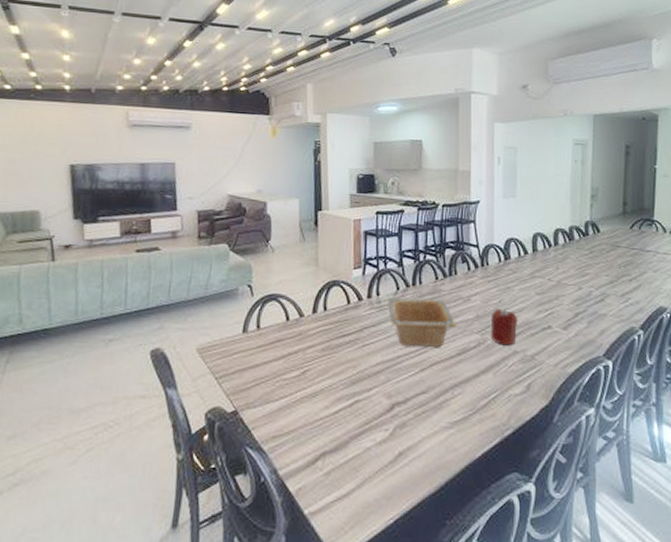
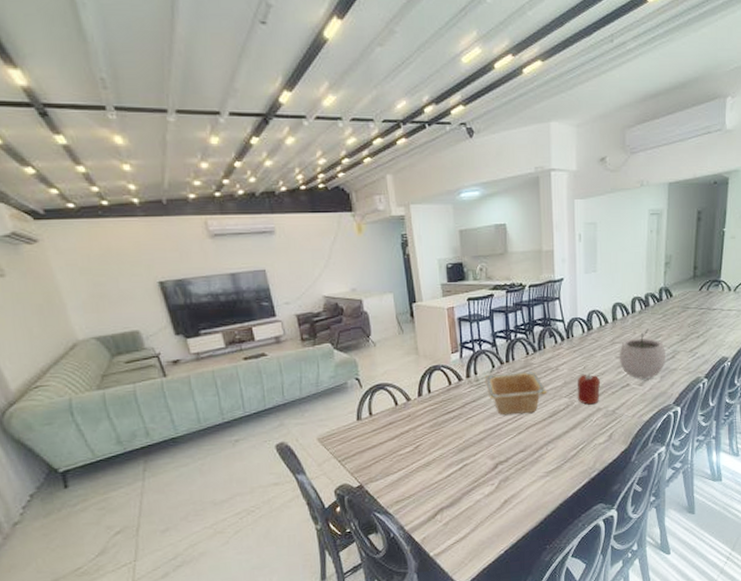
plant pot: none [539,264,594,322] -> present [619,328,666,379]

